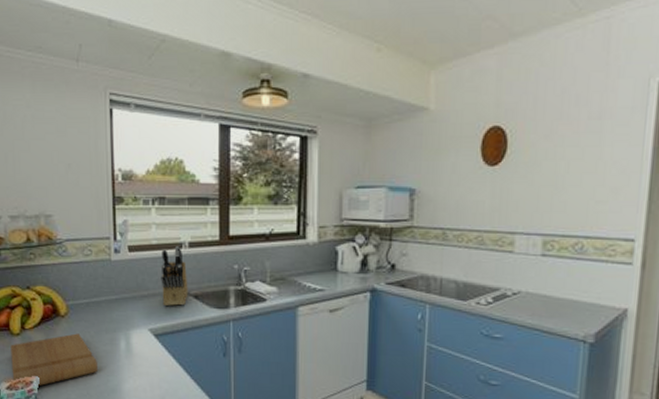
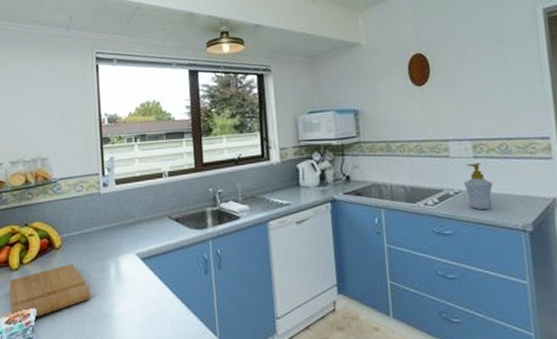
knife block: present [160,246,188,306] -> none [144,176,170,231]
soap bottle: none [525,261,559,316] -> present [464,162,493,210]

